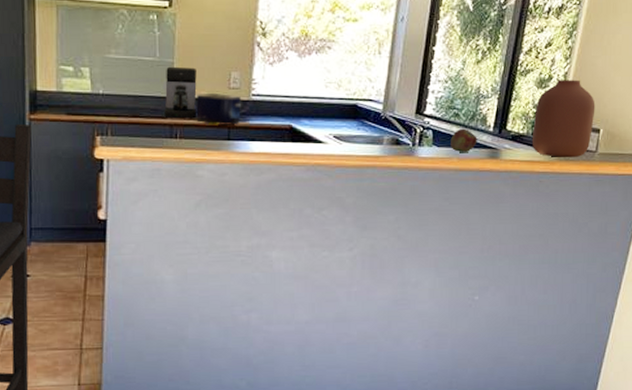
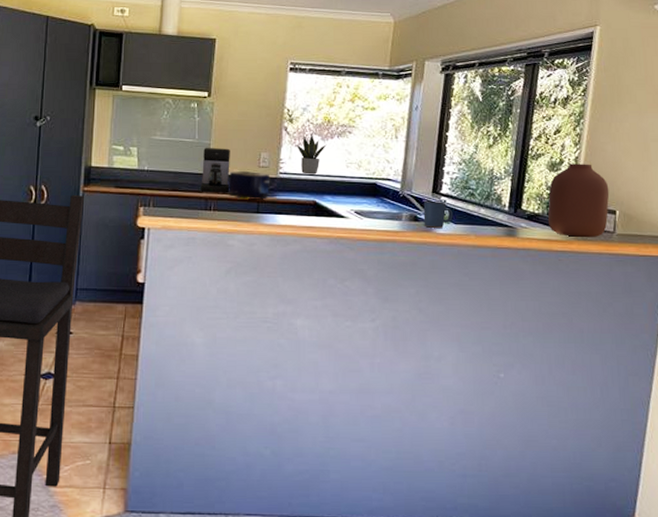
potted plant: none [271,49,304,96] -> present [297,133,327,175]
mug: none [406,123,436,153] -> present [423,201,453,229]
fruit: present [451,128,477,153] -> none [467,207,494,231]

